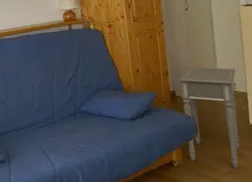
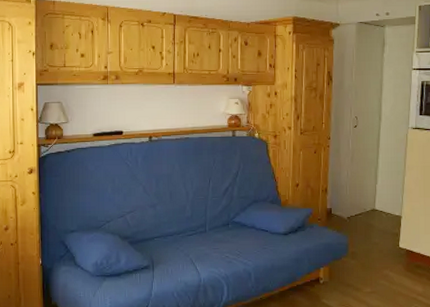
side table: present [179,67,240,169] -> none [336,186,395,289]

